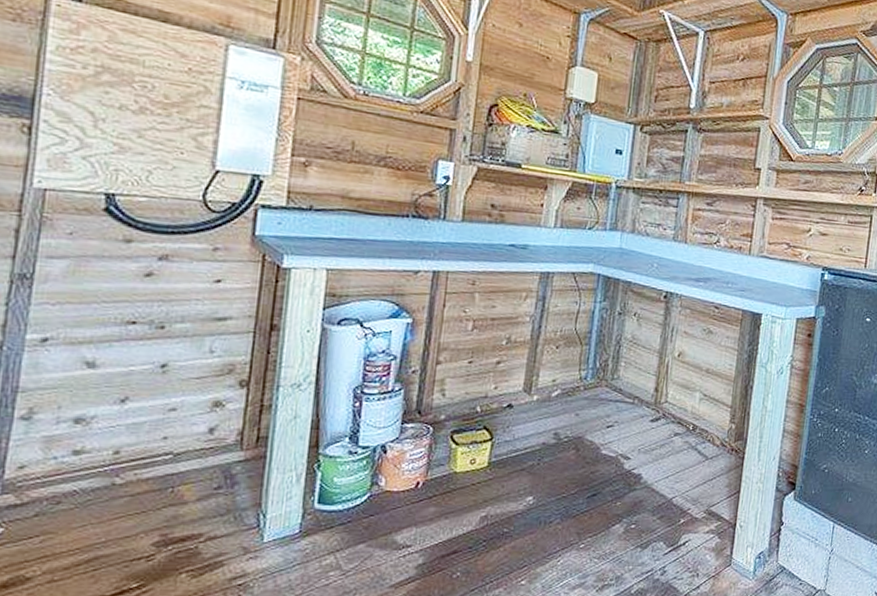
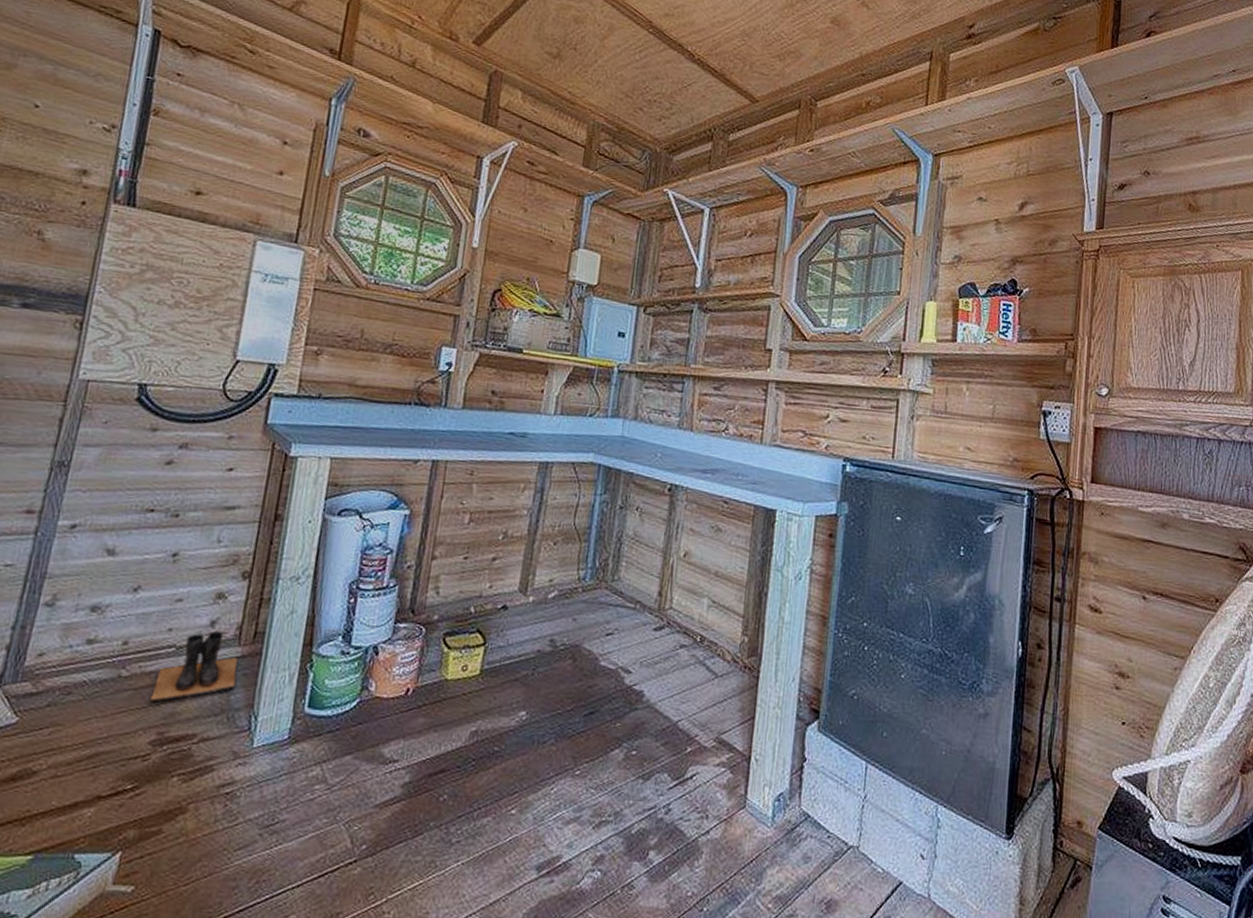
boots: none [150,438,242,507] -> present [150,631,239,702]

